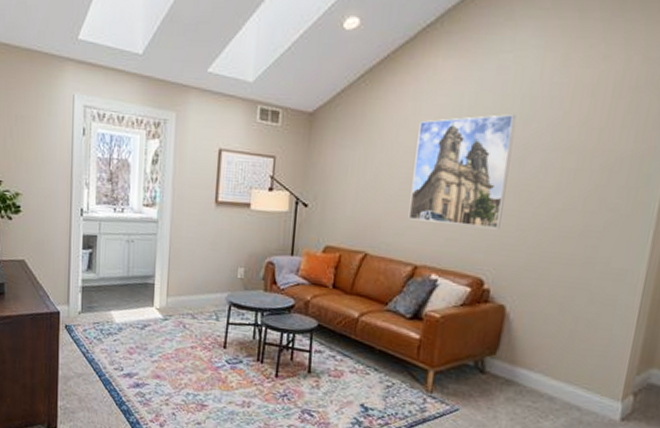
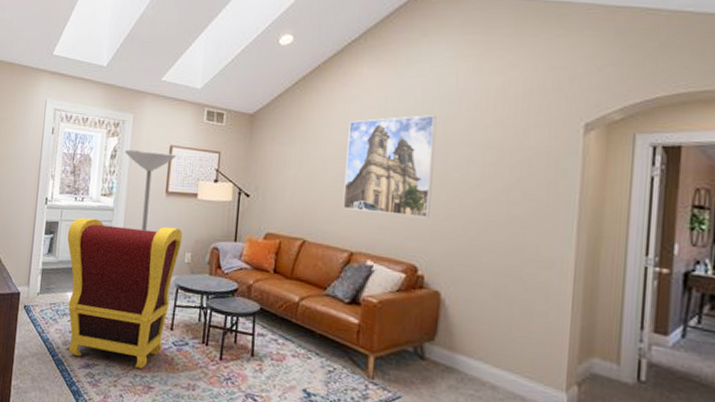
armchair: none [107,230,235,387] -> present [67,217,183,368]
floor lamp: none [167,153,227,245] -> present [124,149,177,231]

